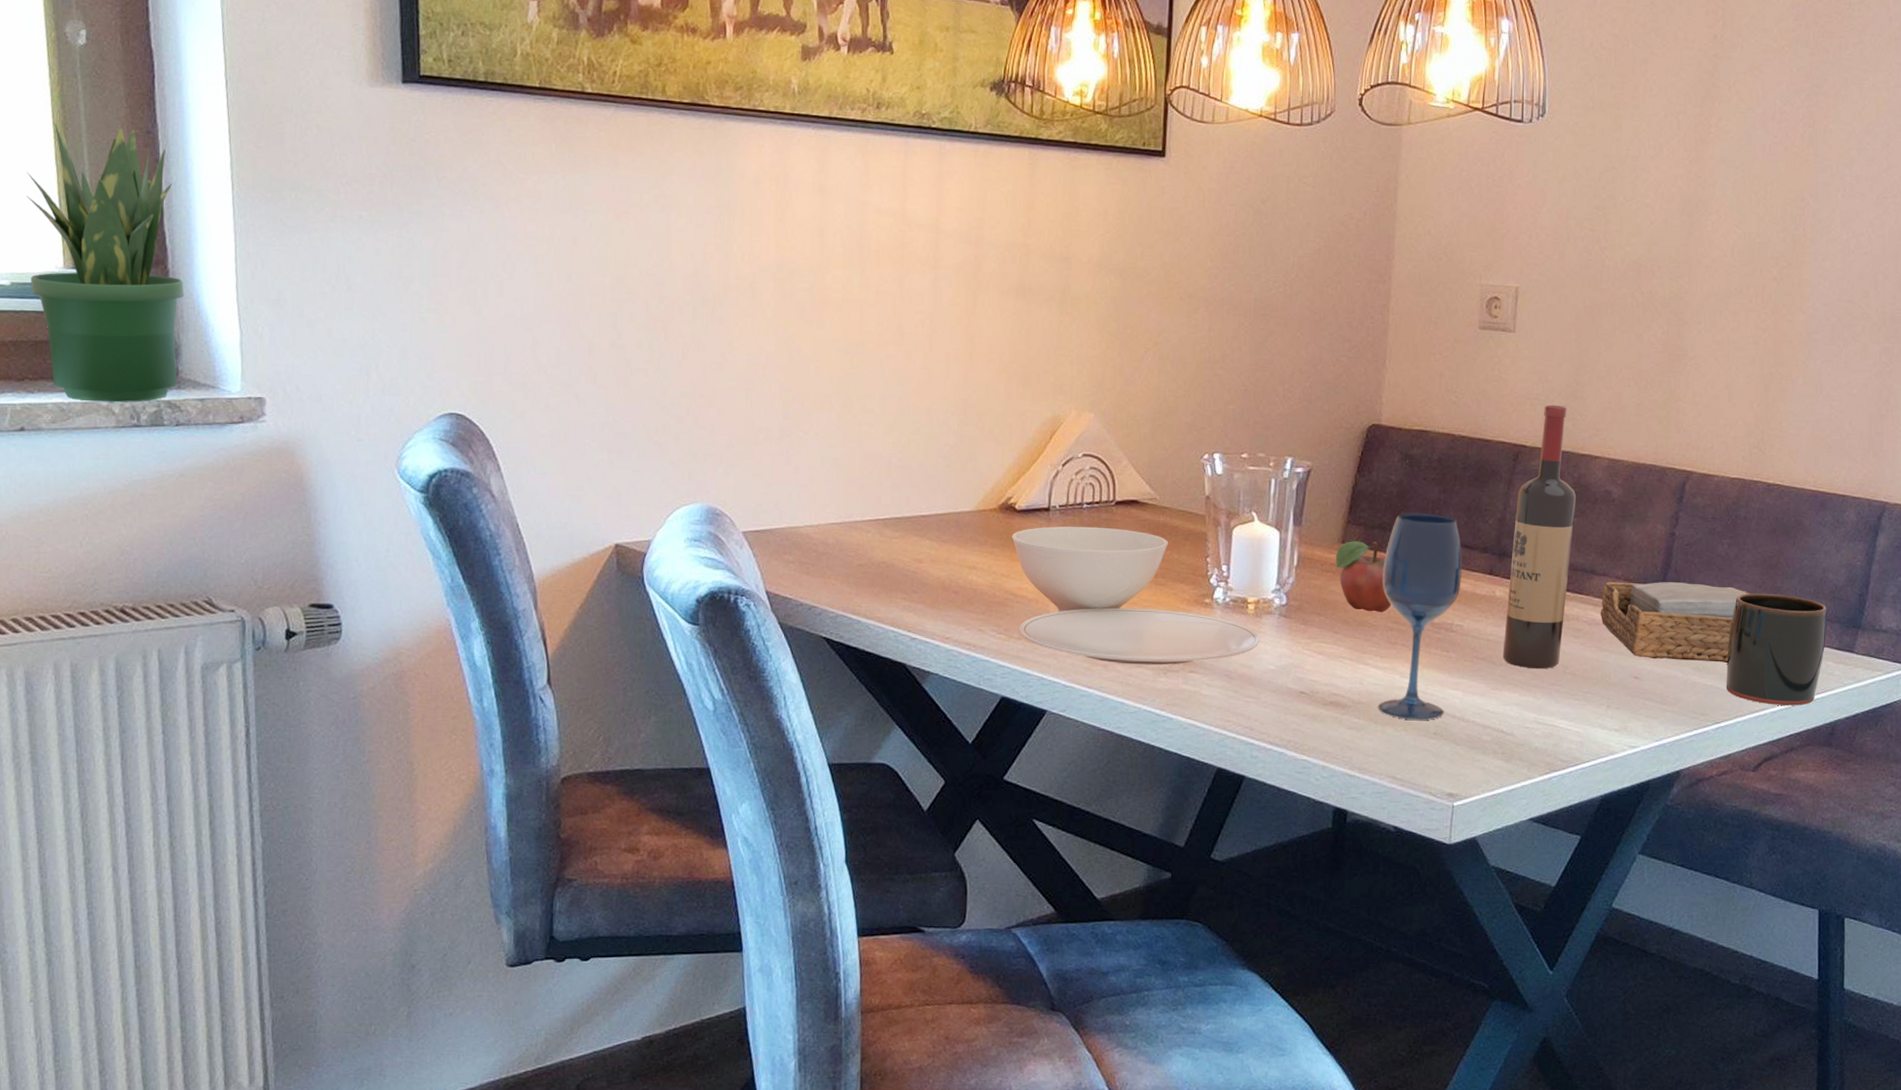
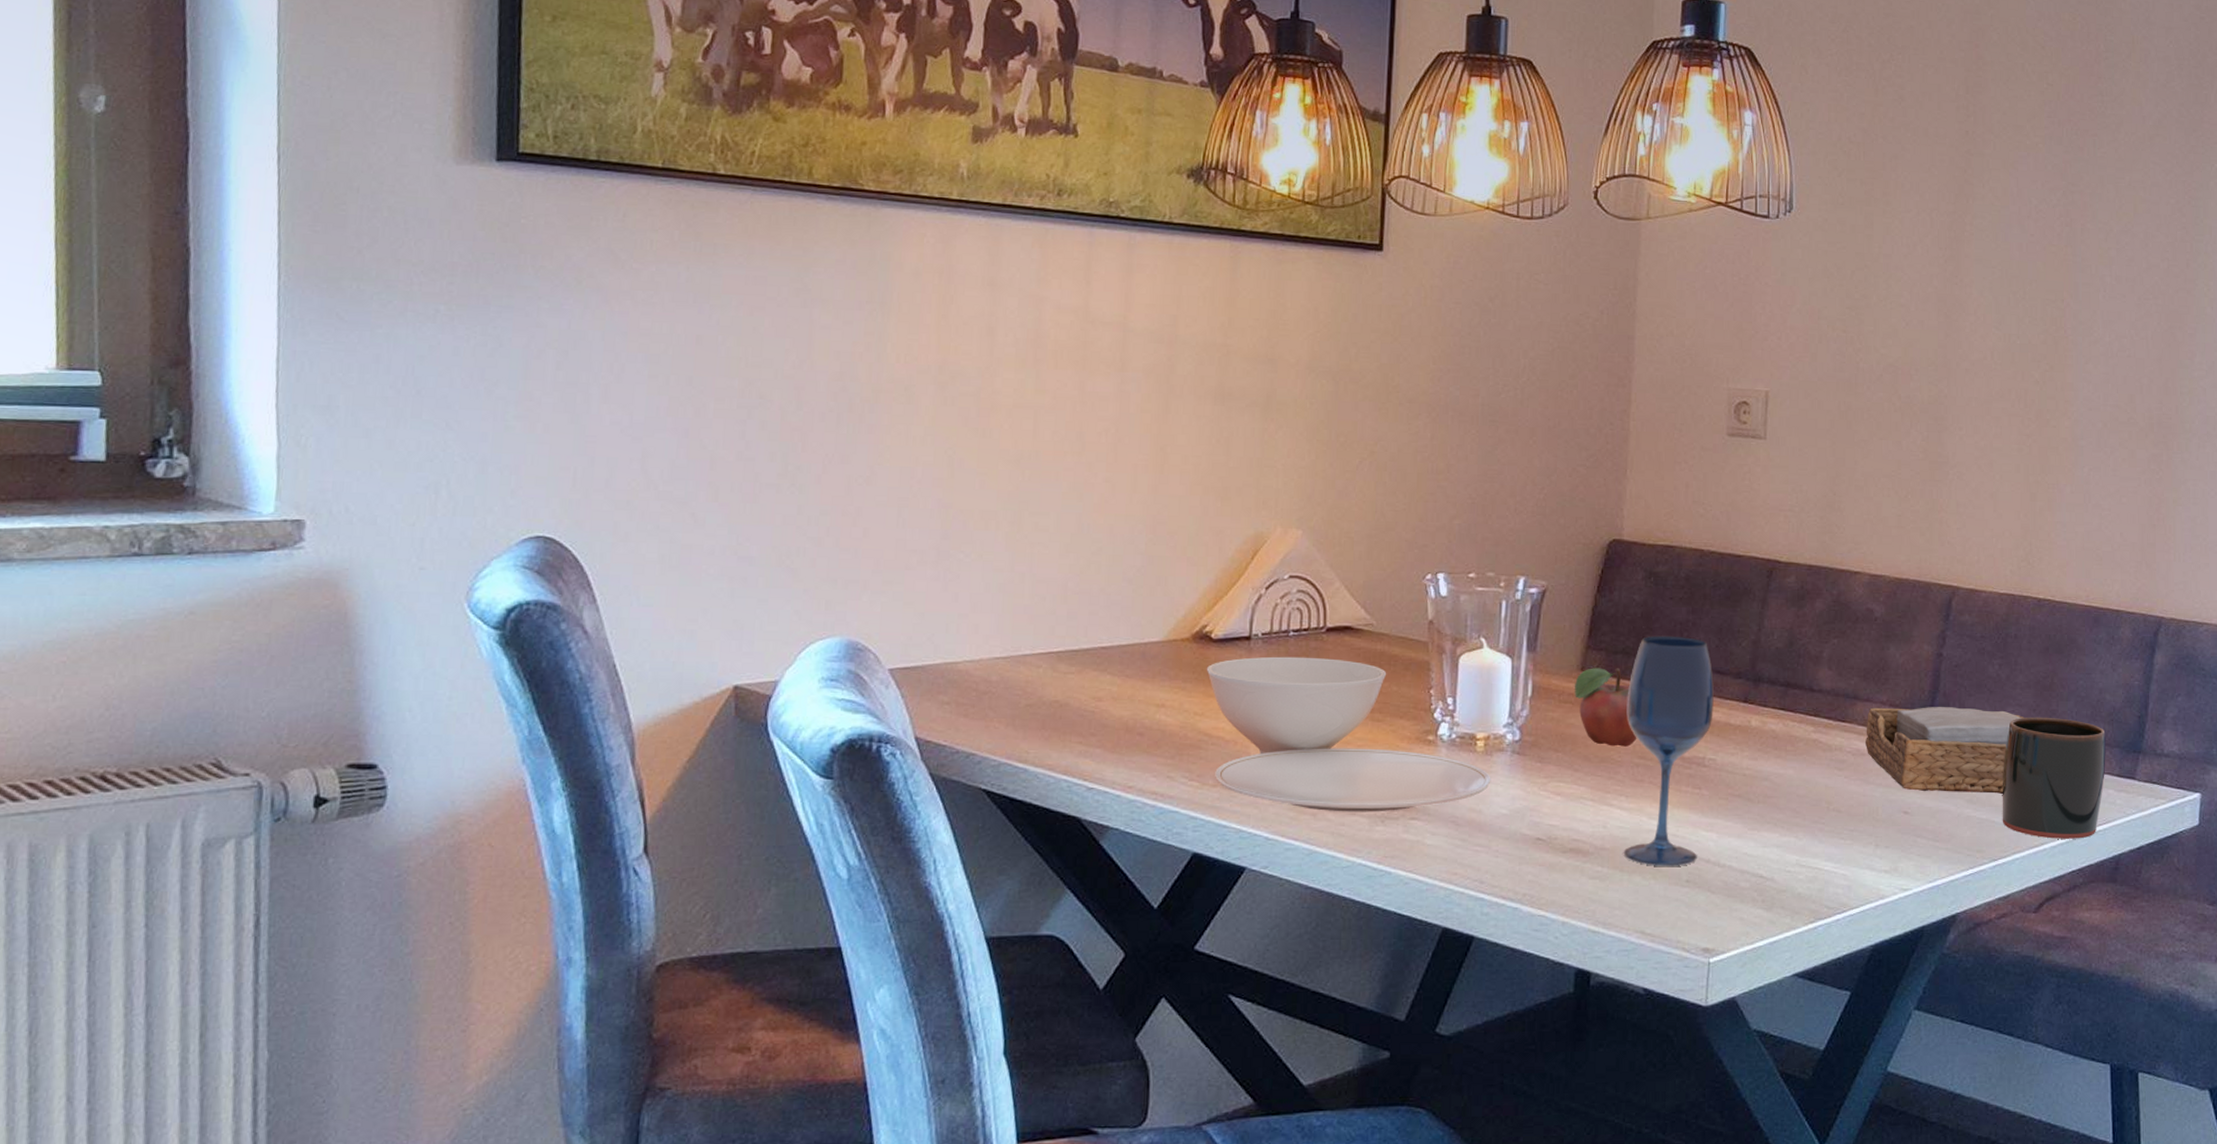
planter: present [26,120,184,402] -> none [11,197,210,527]
wine bottle: present [1502,404,1577,670] -> none [1760,516,1836,806]

